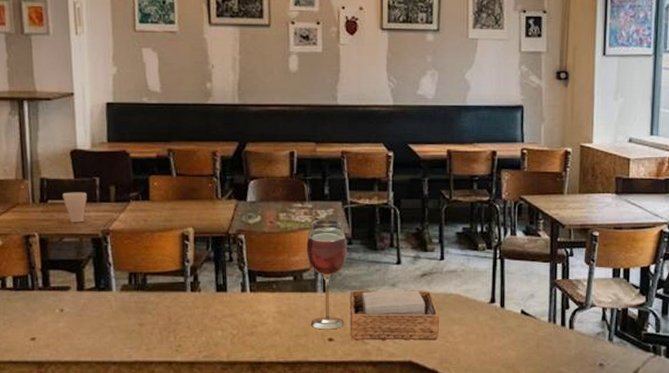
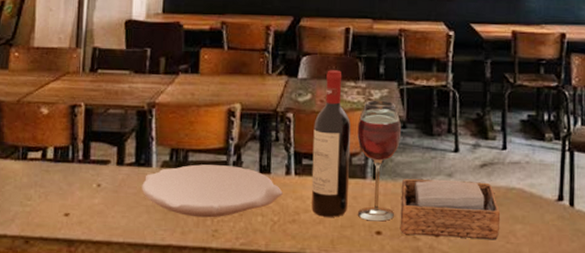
cup: present [62,192,87,223] -> none [112,62,137,94]
bowl: none [104,286,240,335] -> present [142,164,283,218]
wine bottle: none [265,192,302,328] -> present [311,70,352,217]

